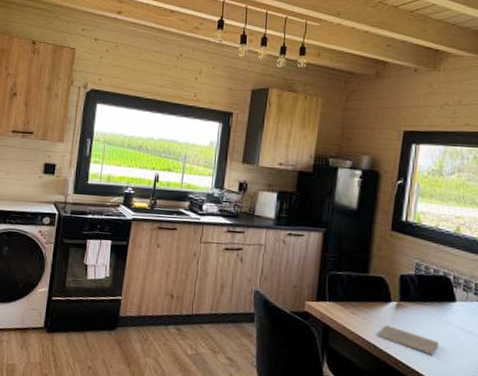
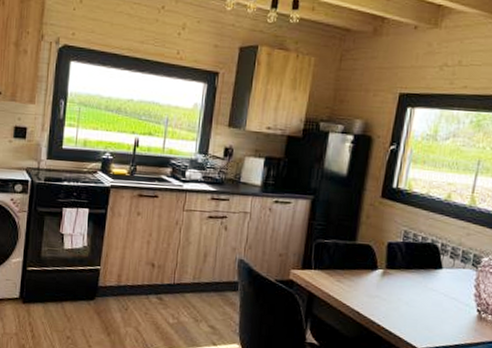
notepad: present [377,325,439,356] -> none [362,293,422,322]

